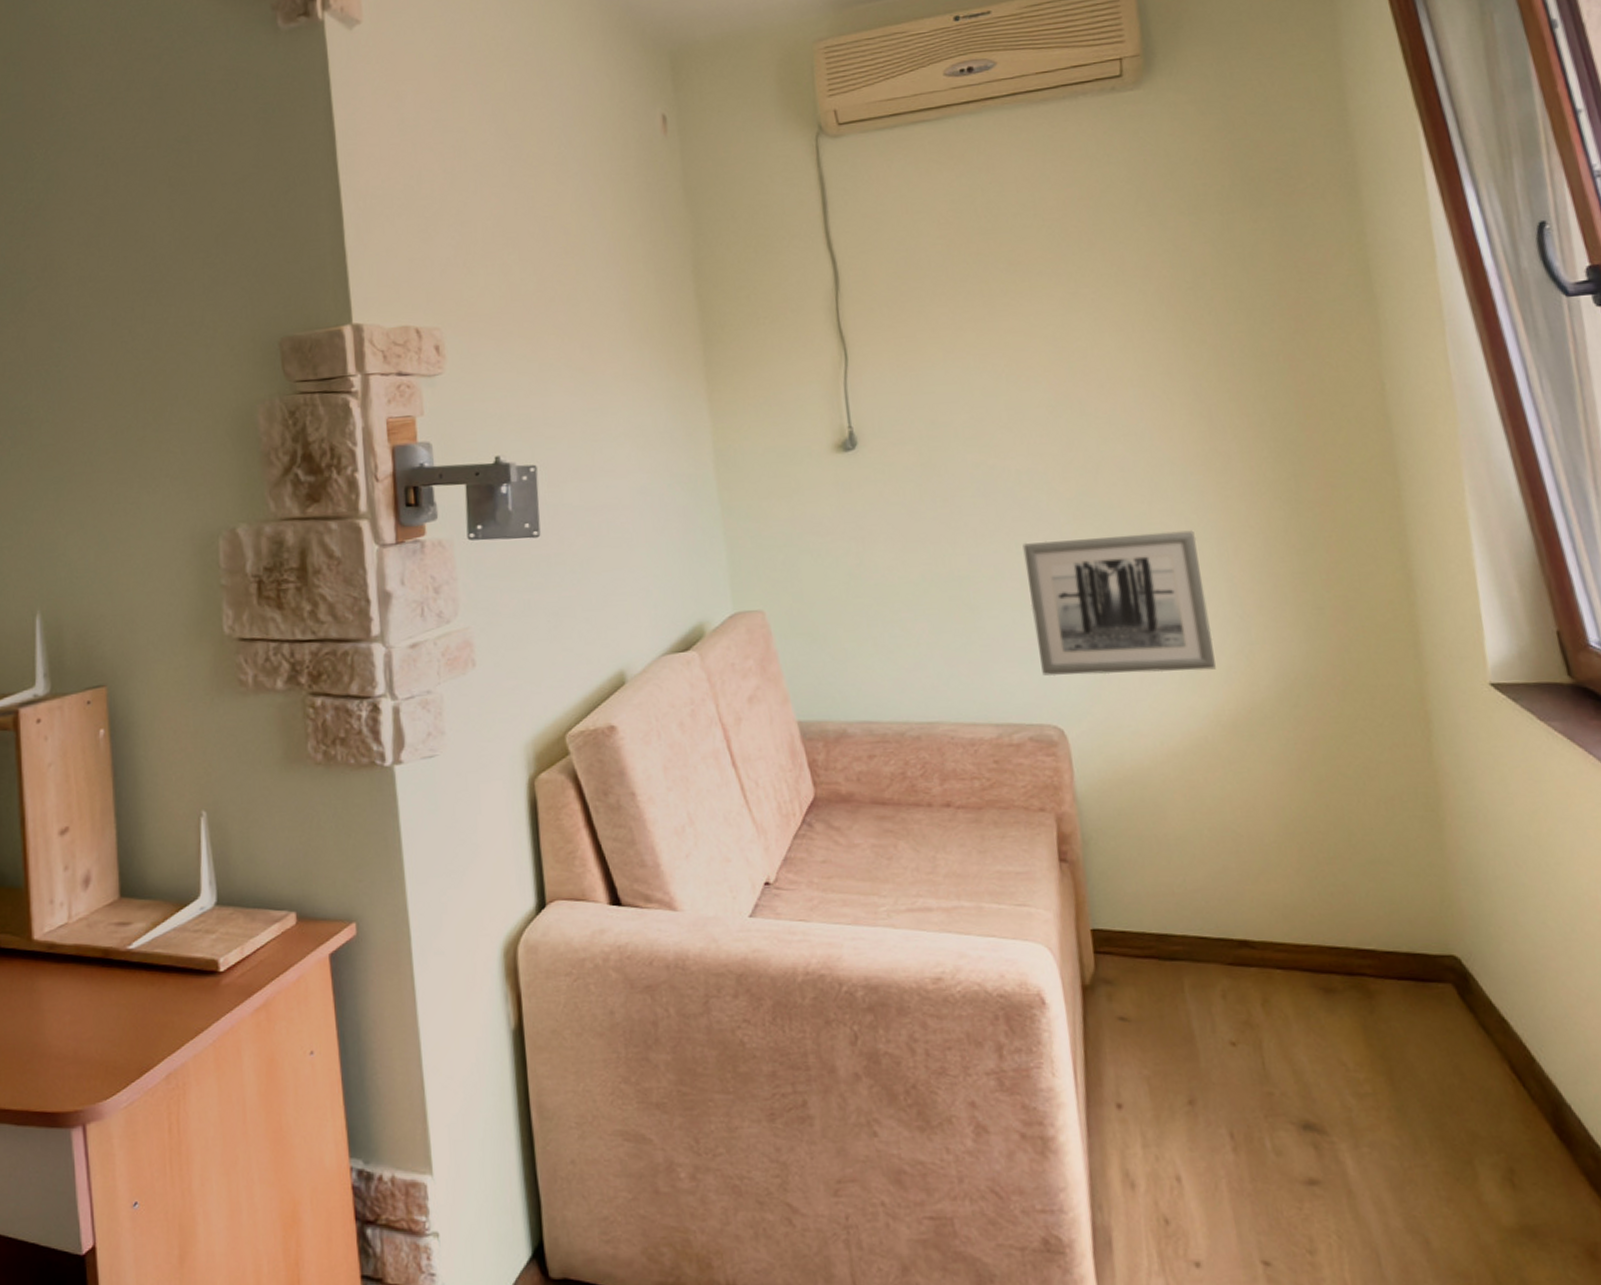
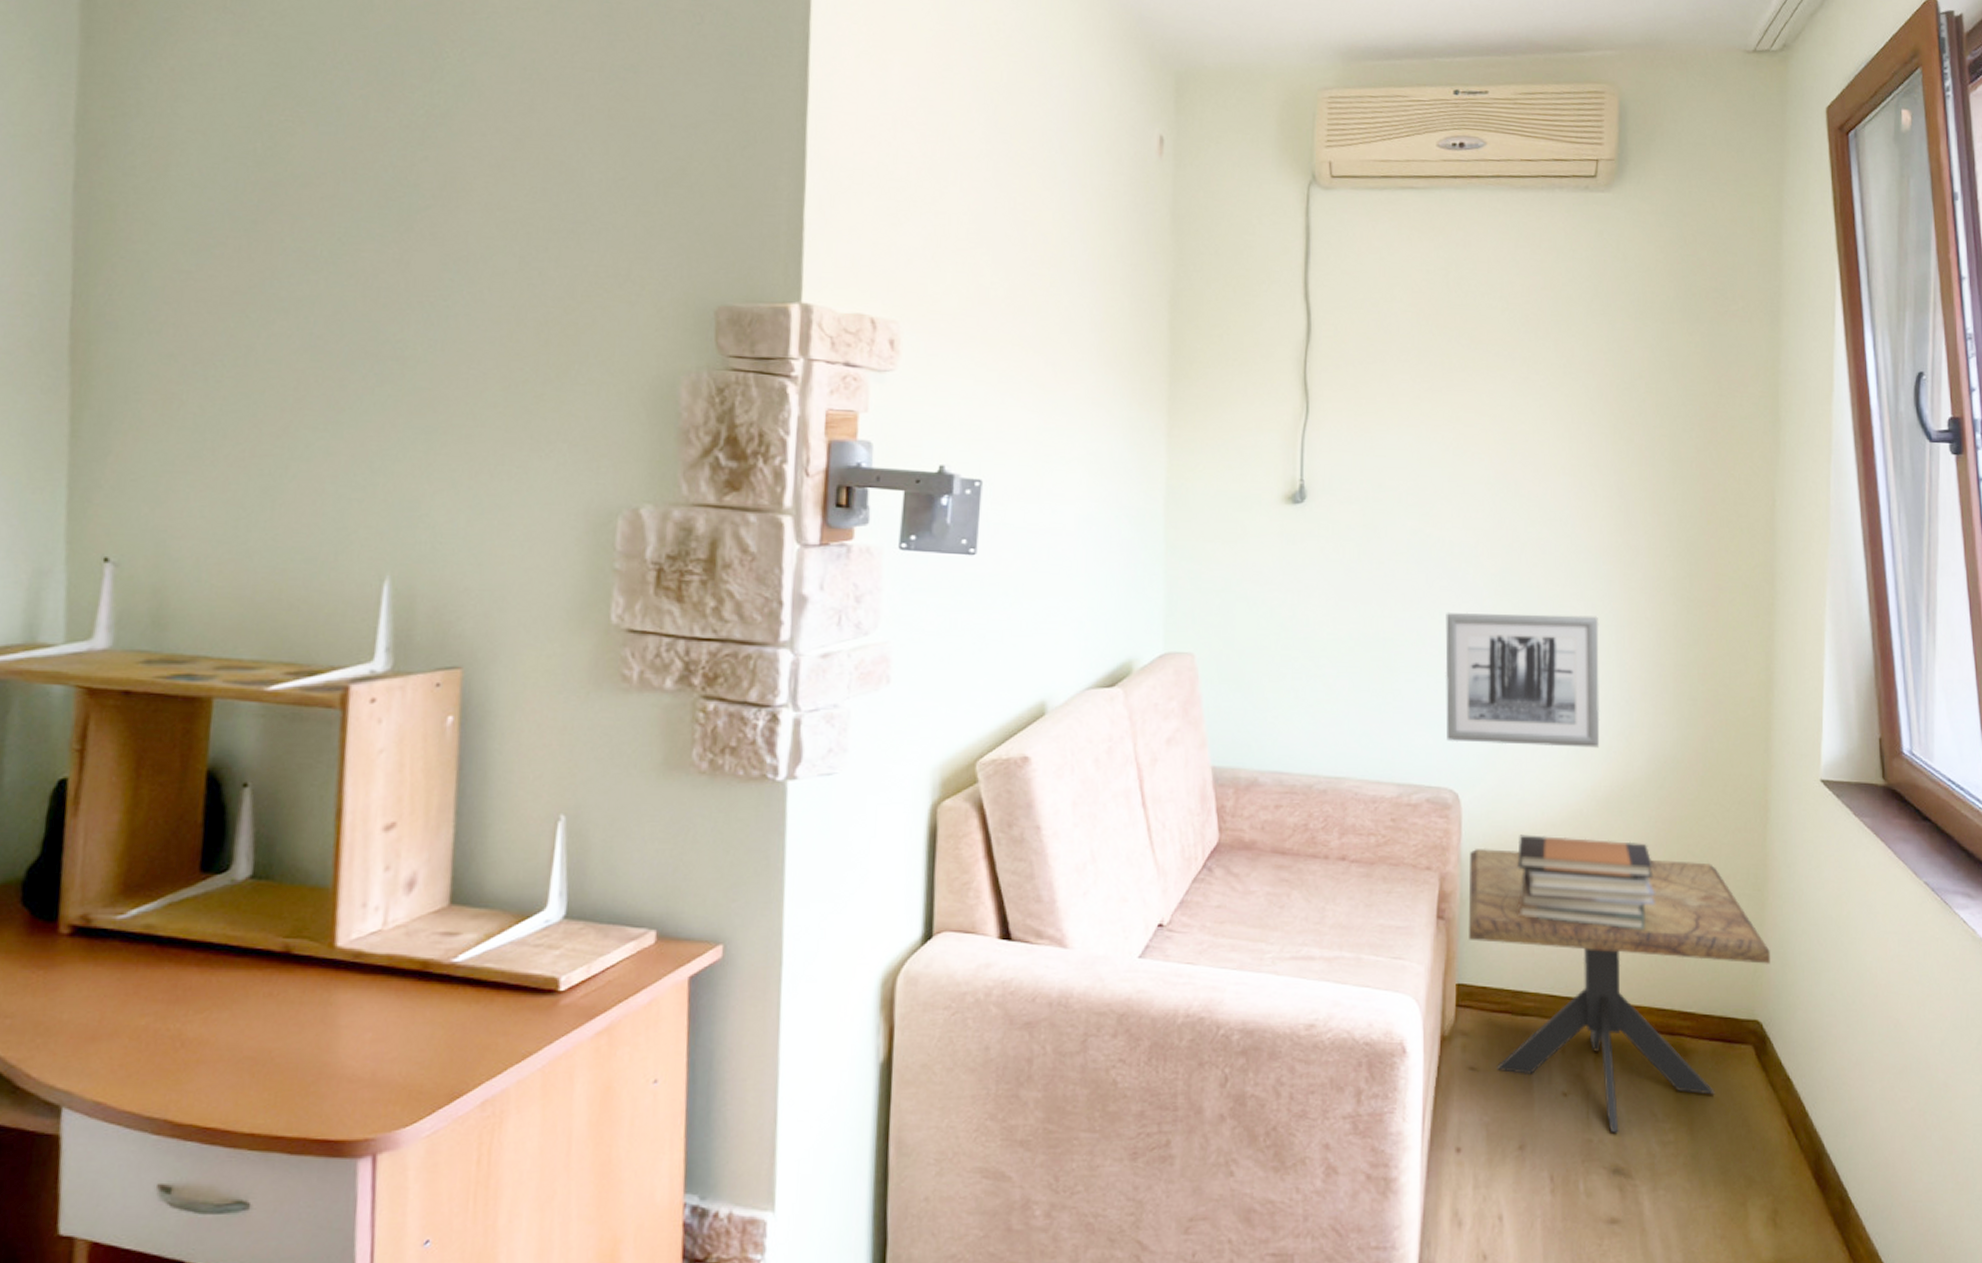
side table: none [1086,784,1460,1085] -> present [1469,847,1770,1133]
book stack: none [1138,766,1308,863] -> present [1517,834,1655,931]

